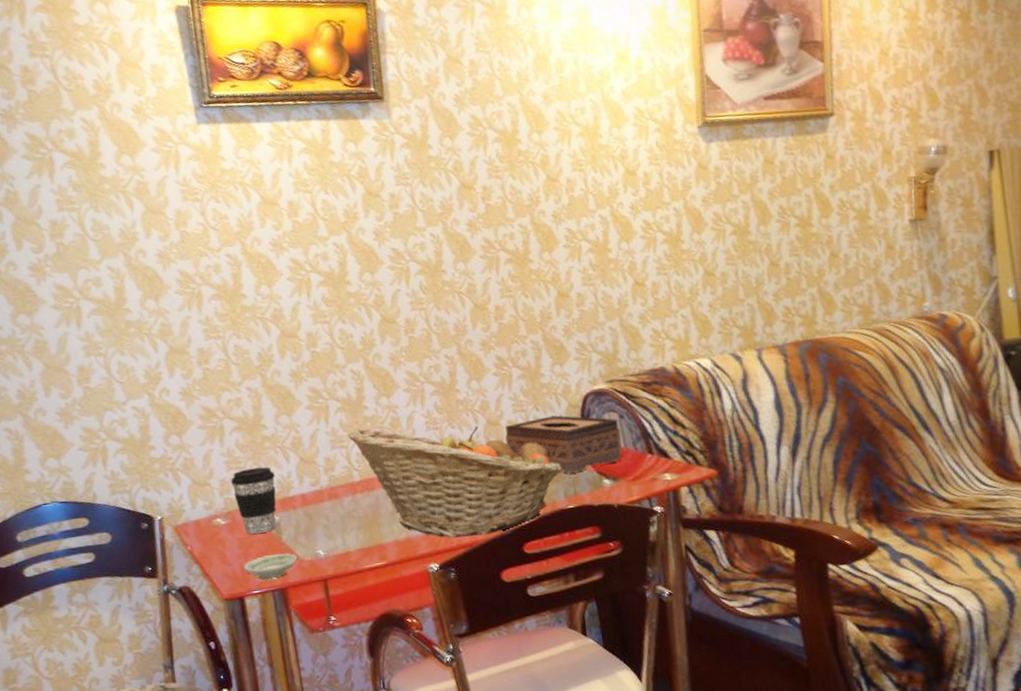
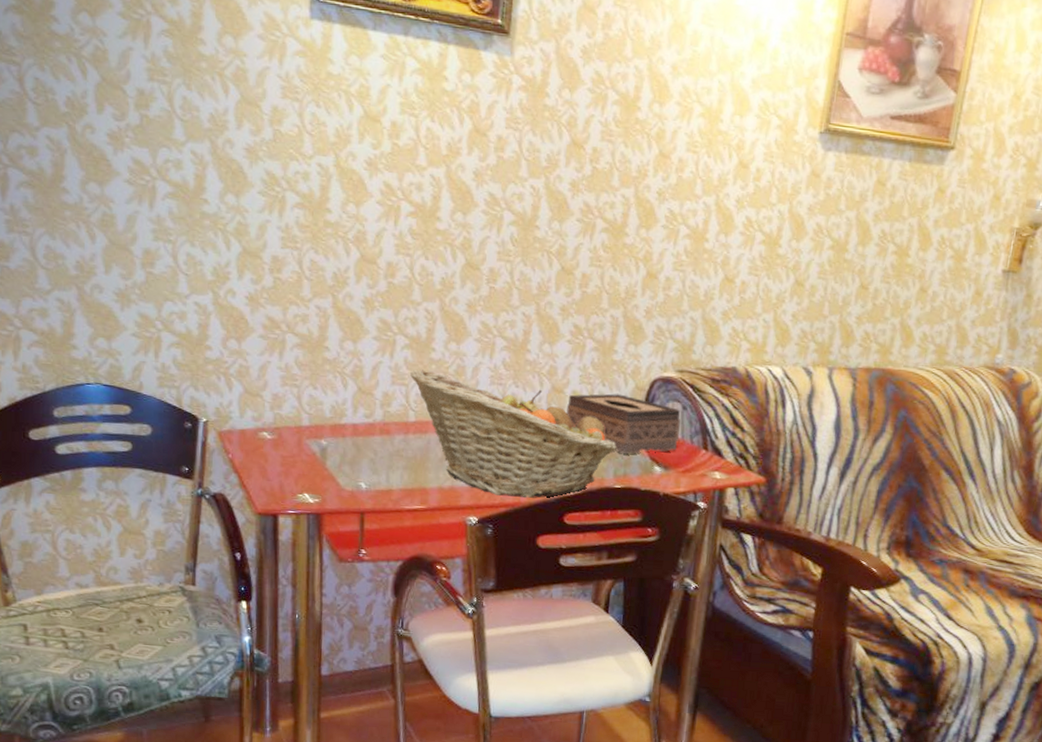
coffee cup: present [231,466,276,534] -> none [284,387,330,455]
saucer: present [244,552,299,579] -> none [283,478,339,502]

